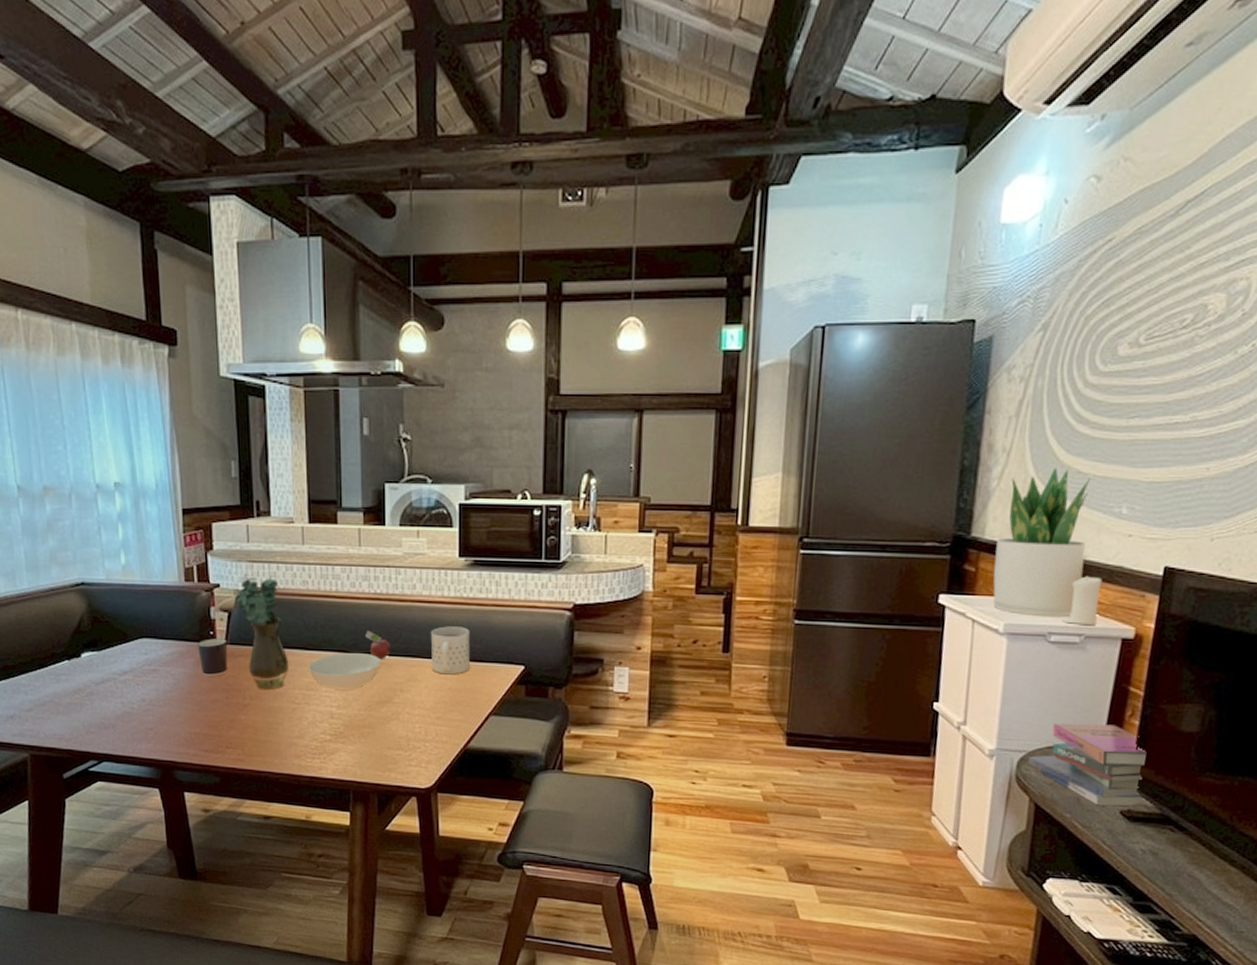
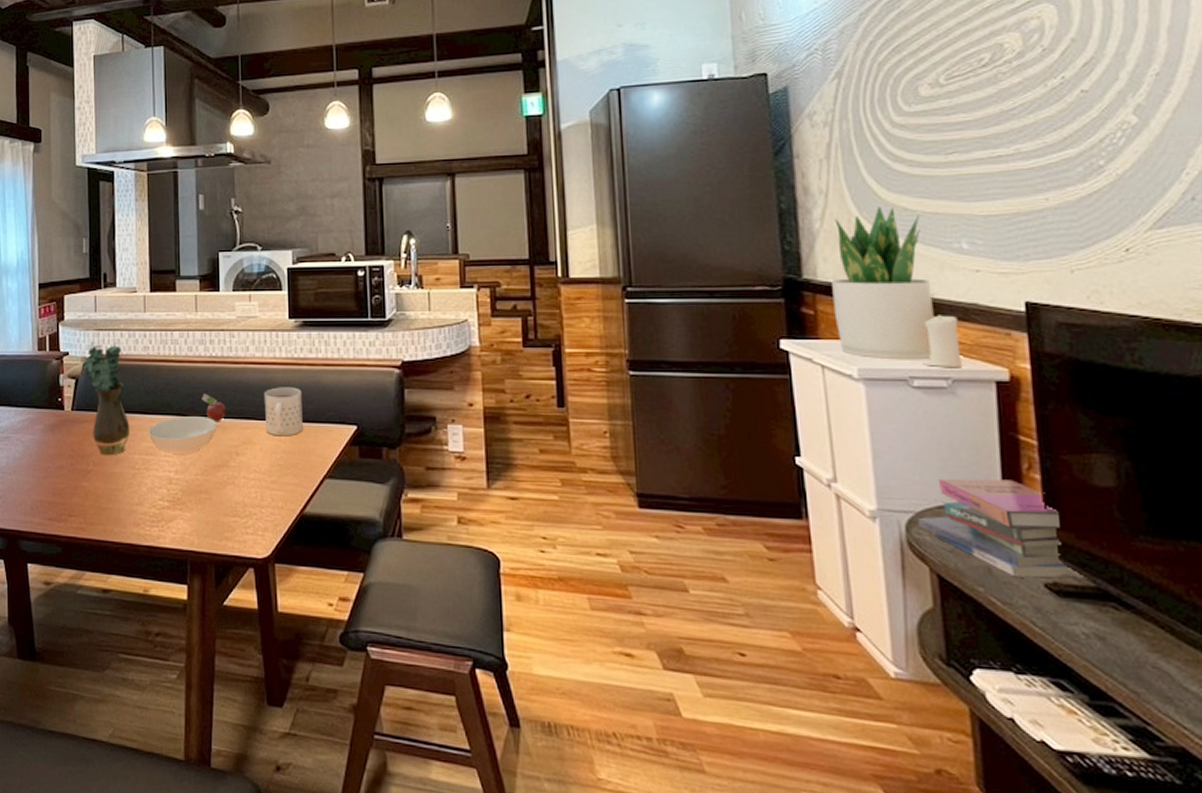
mug: present [196,638,228,678] -> none [46,405,74,444]

